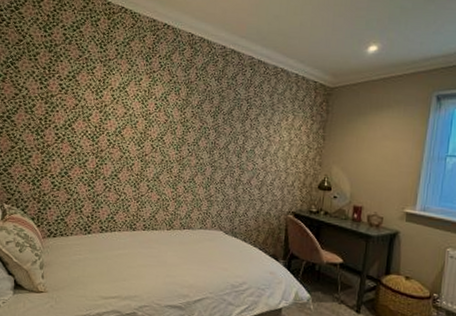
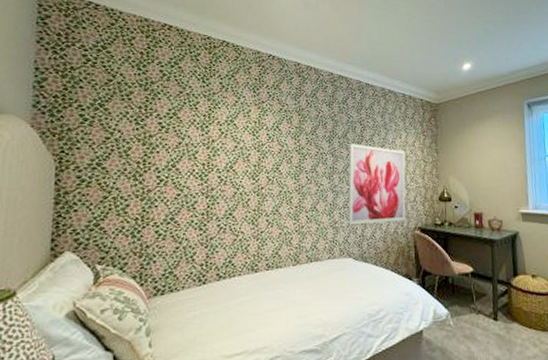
wall art: none [223,121,290,204] -> present [348,144,406,225]

